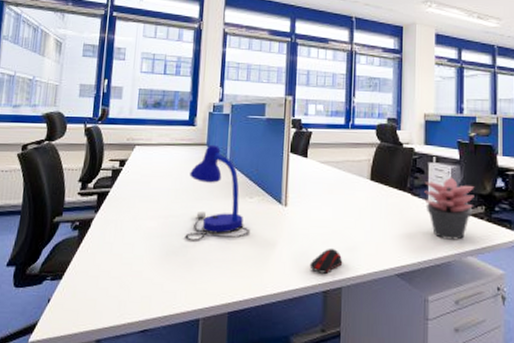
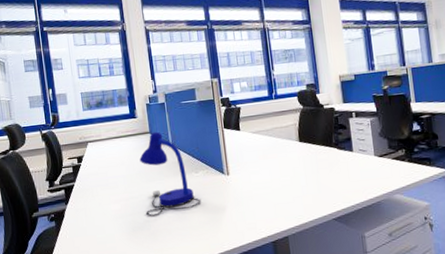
computer mouse: present [309,248,343,274] -> none [257,204,286,227]
succulent plant: present [424,177,475,240] -> none [348,128,395,183]

